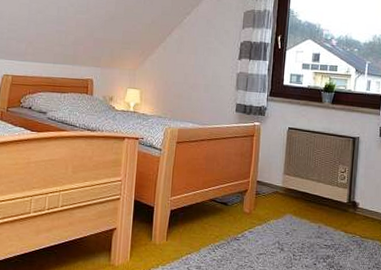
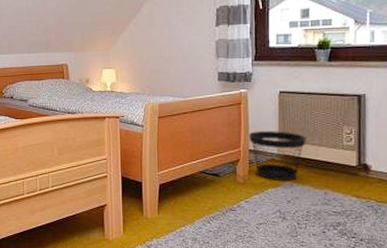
wastebasket: none [257,163,308,214] -> present [248,131,306,181]

